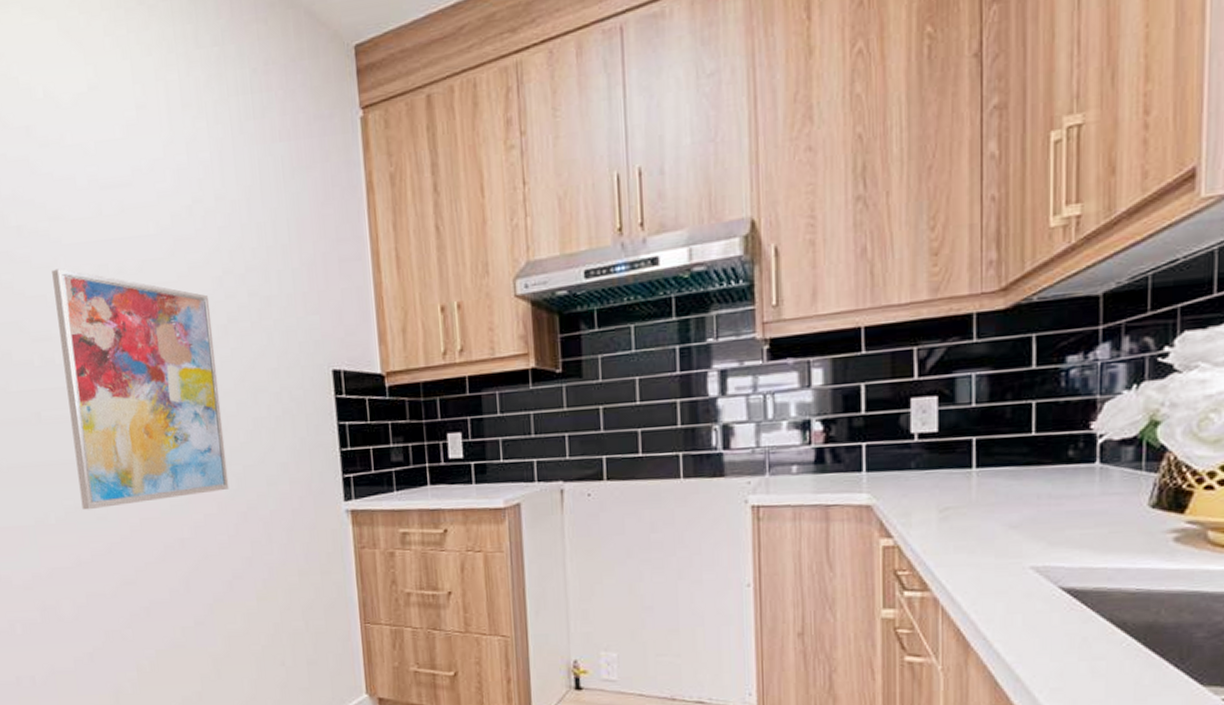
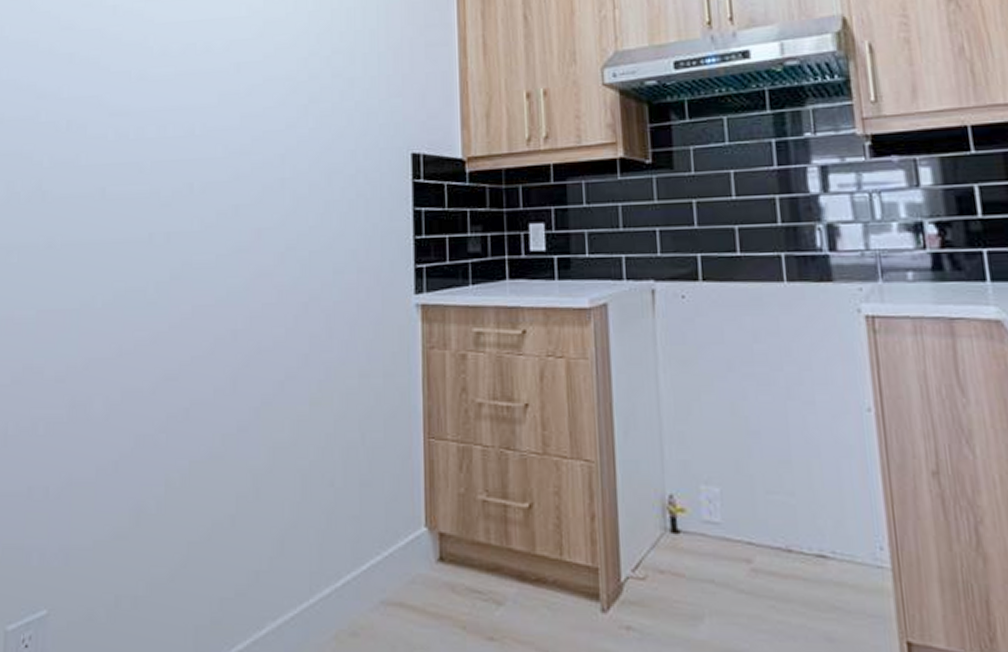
wall art: present [52,268,230,510] -> none [133,46,292,294]

